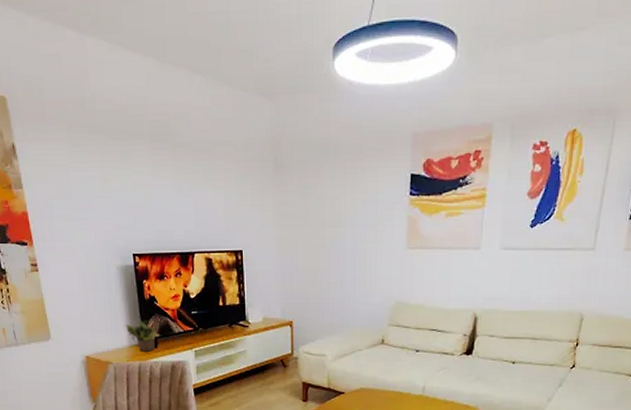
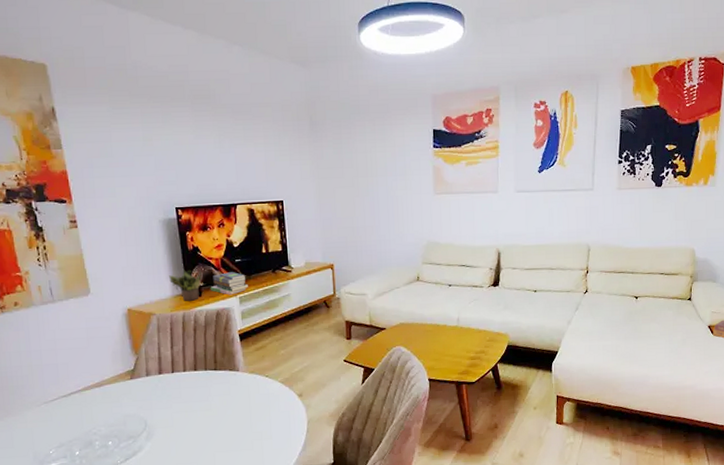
books: none [166,324,204,348] -> present [210,272,248,295]

